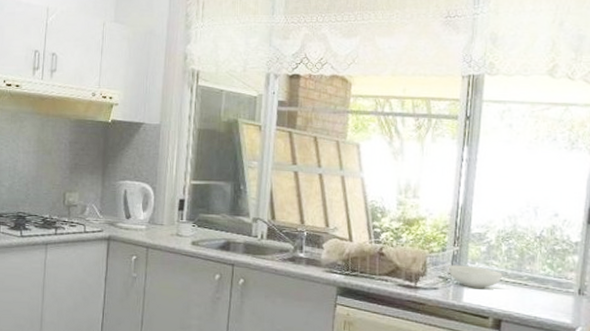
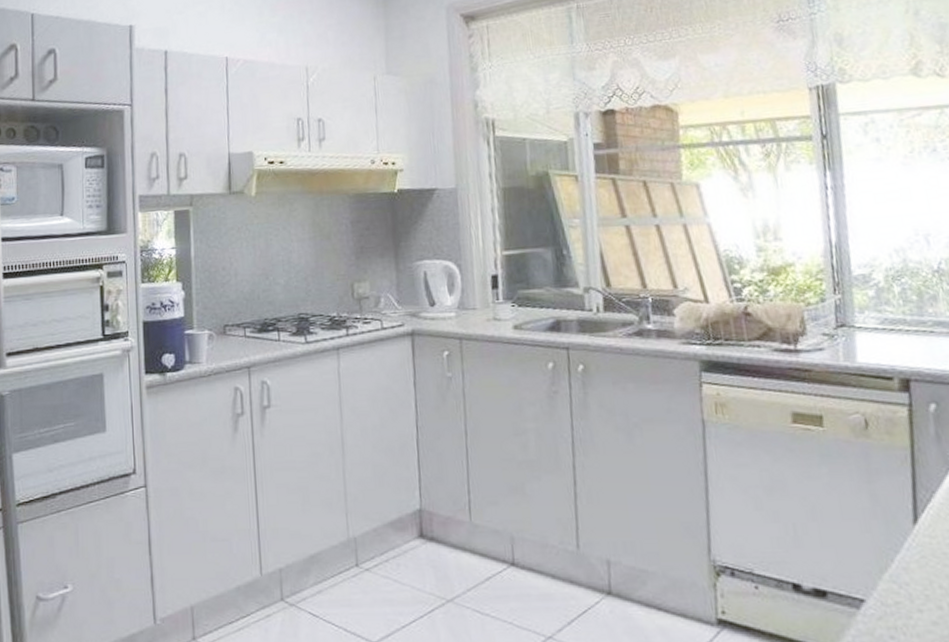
bowl: present [448,264,503,289] -> none [831,316,902,344]

